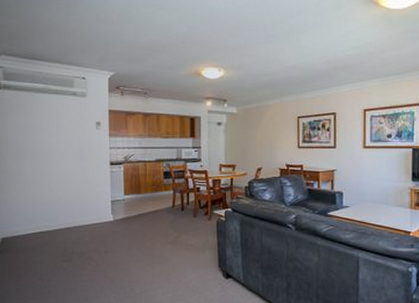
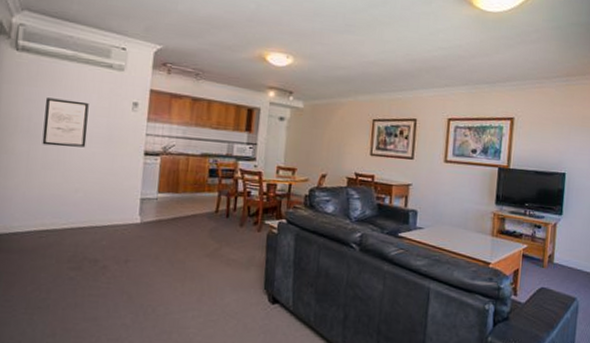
wall art: none [27,125,63,164] -> present [42,98,89,148]

